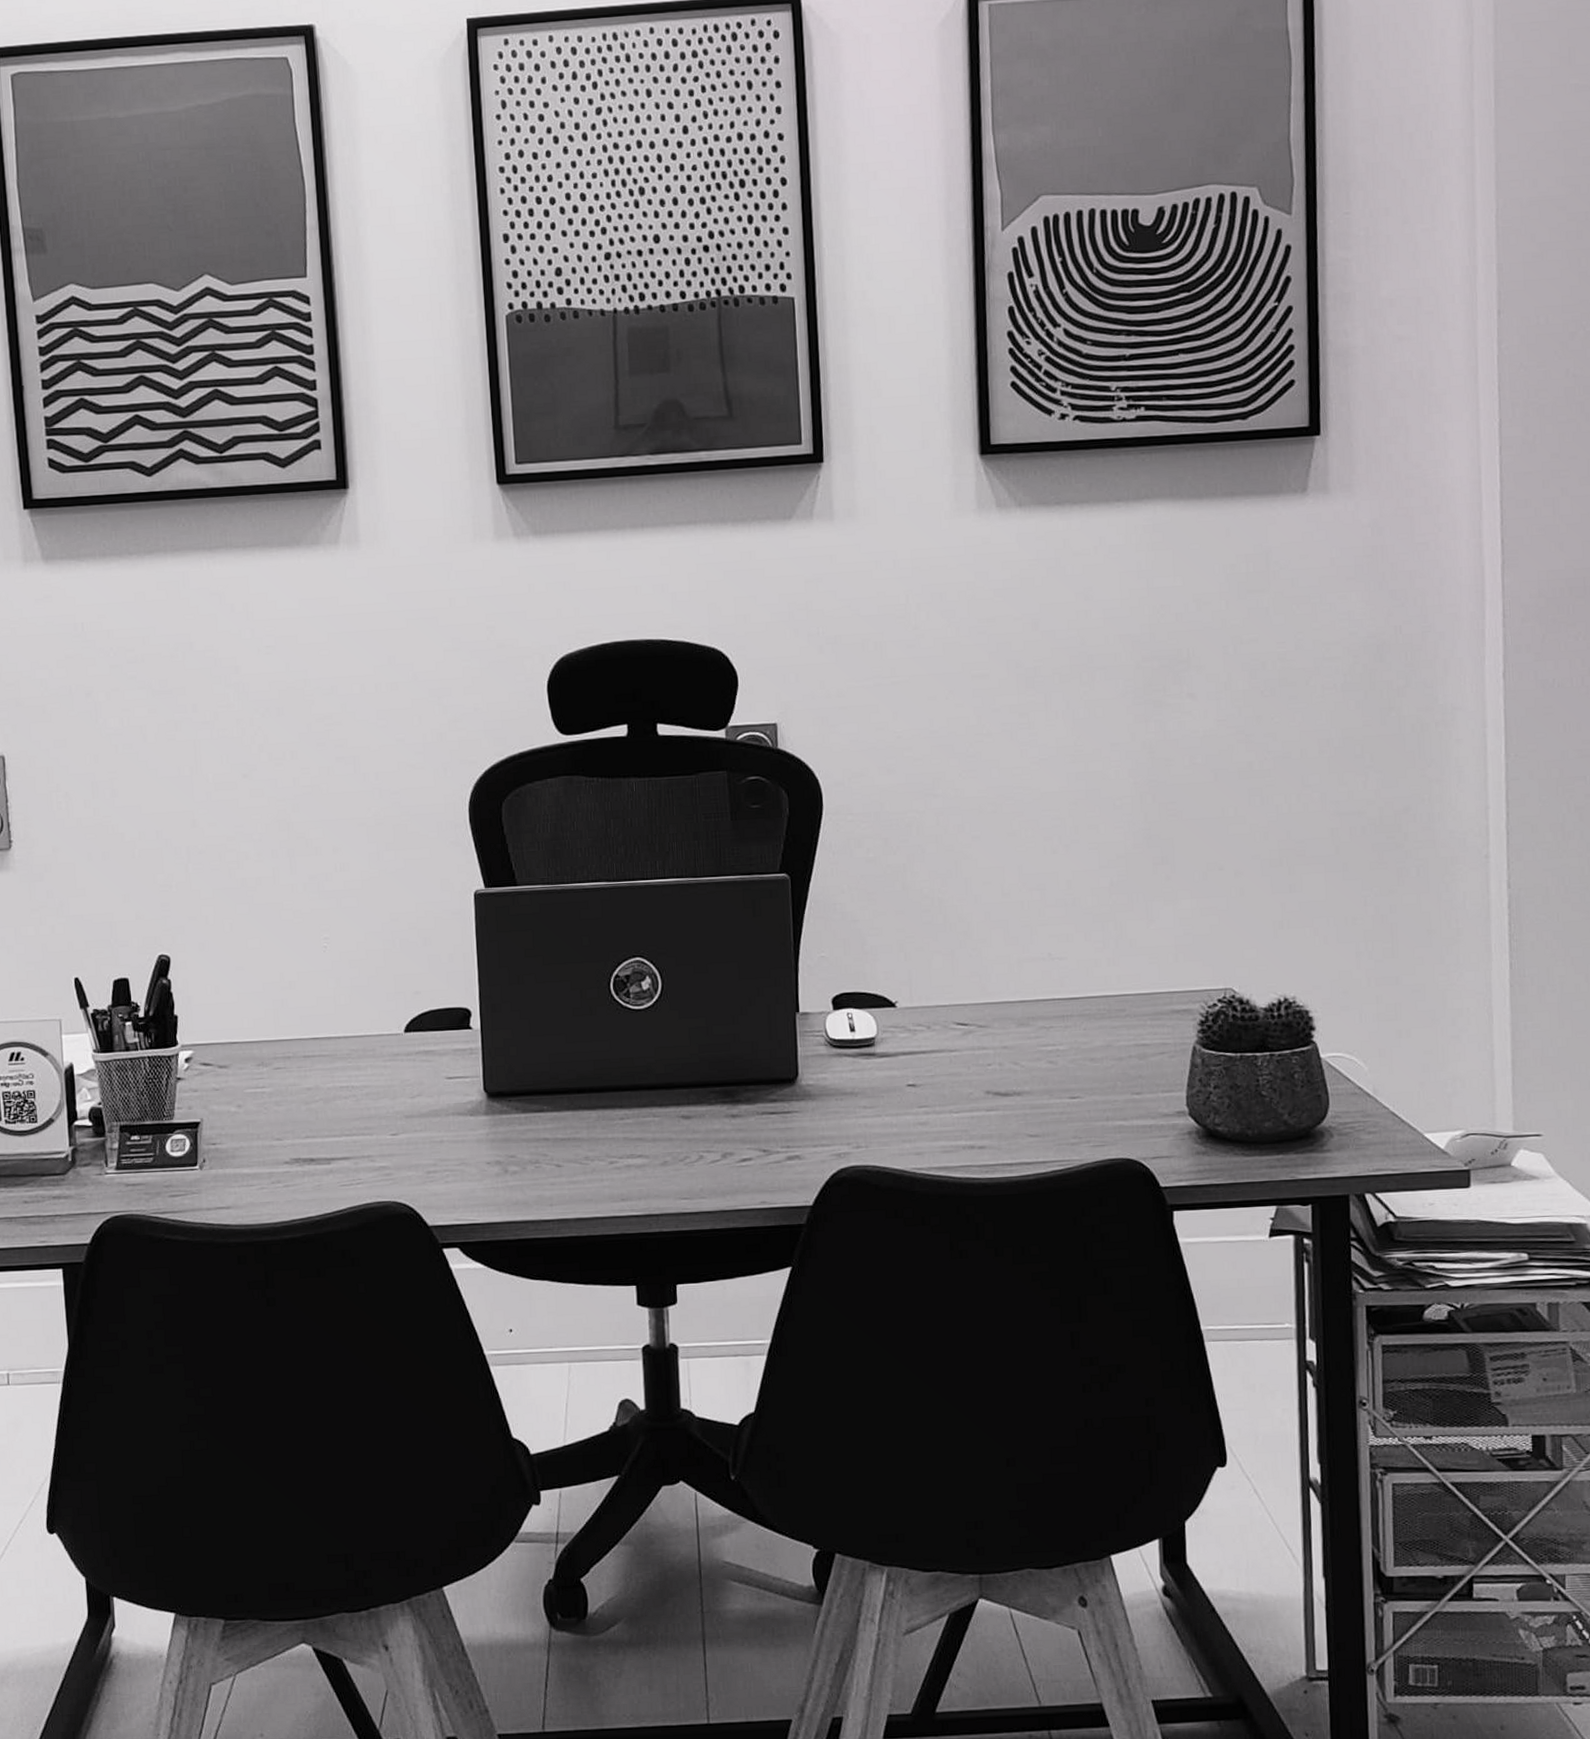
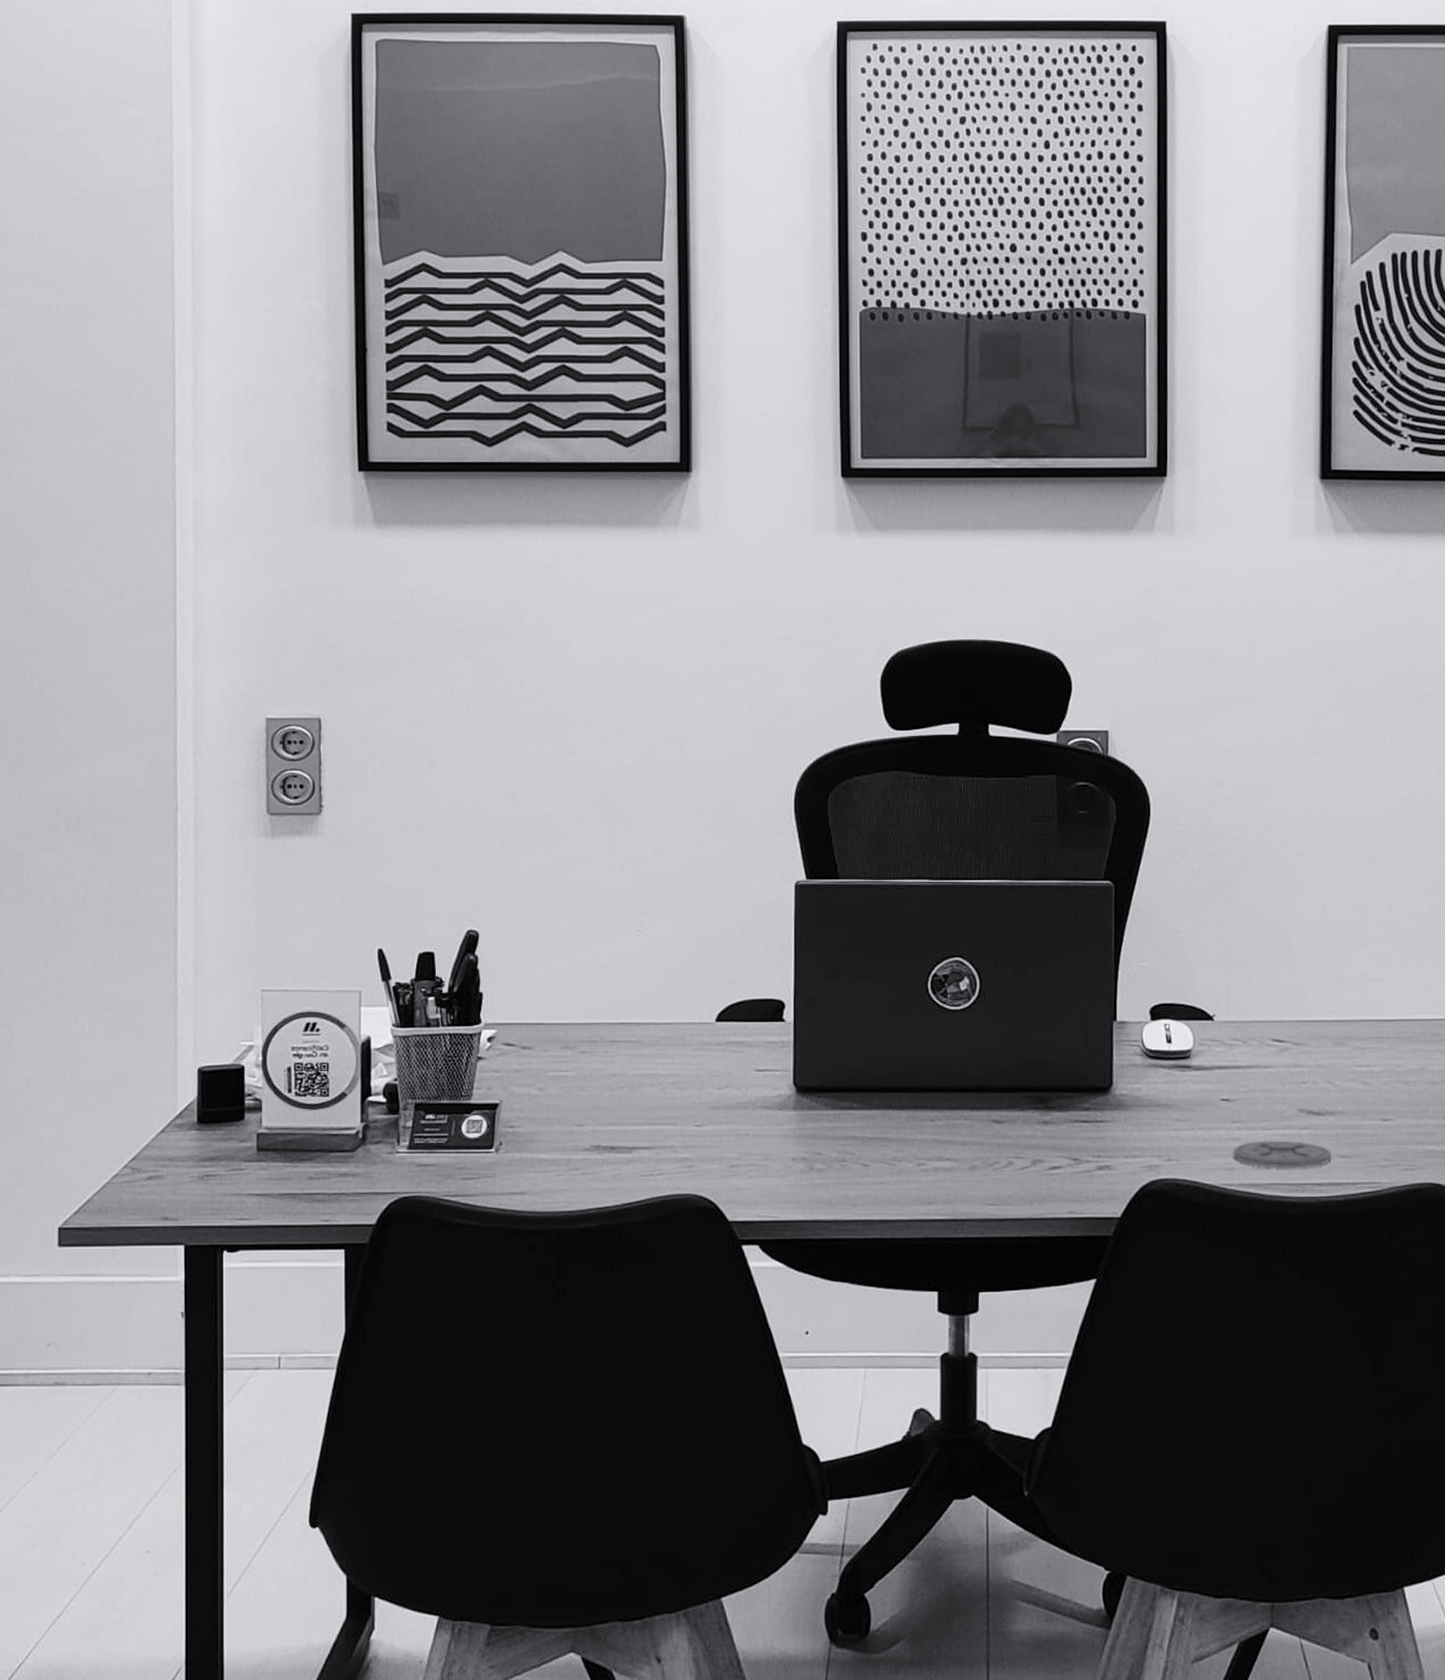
coaster: none [921,1123,1021,1150] -> present [1233,1140,1332,1168]

